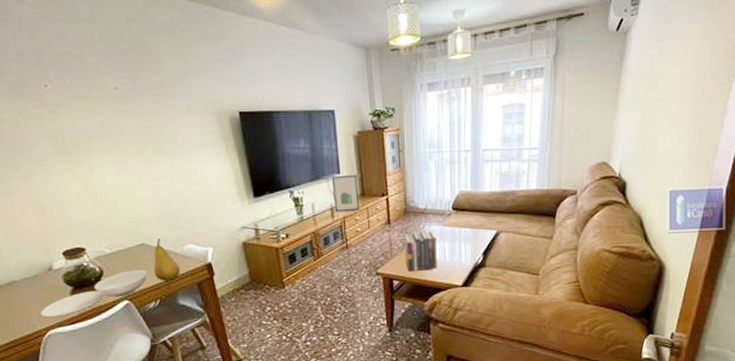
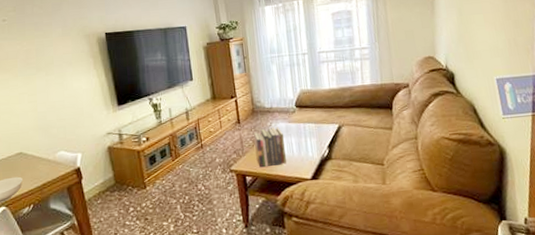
fruit: present [153,239,181,281] -> none [29,147,53,187]
picture frame: present [331,174,360,213] -> none [185,80,212,115]

